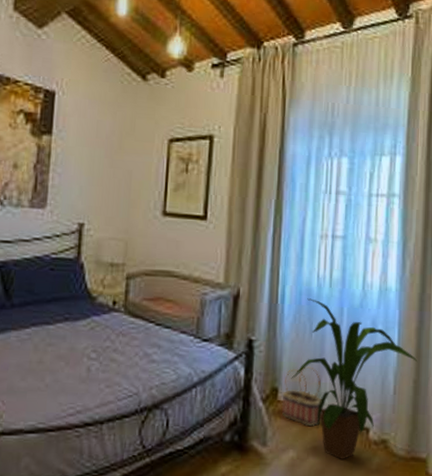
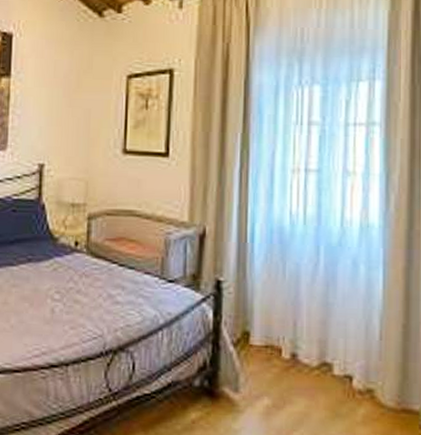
basket: present [281,366,321,426] -> none [254,309,298,372]
house plant: present [291,298,418,459] -> none [263,236,407,409]

